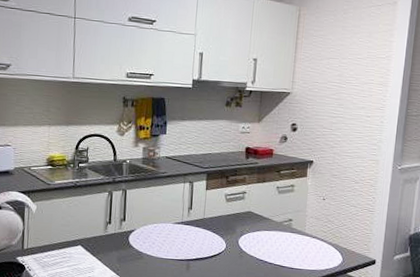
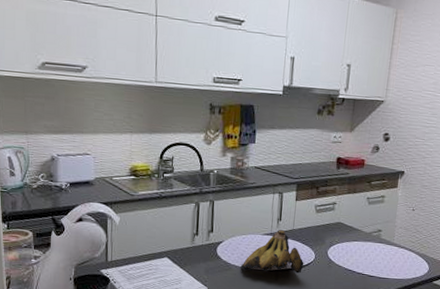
banana bunch: none [152,218,215,263] -> present [240,229,304,274]

